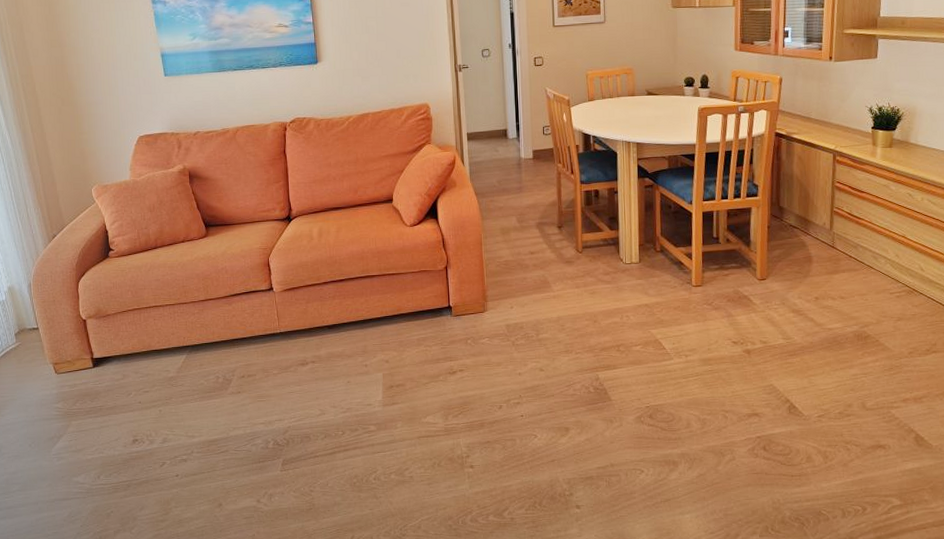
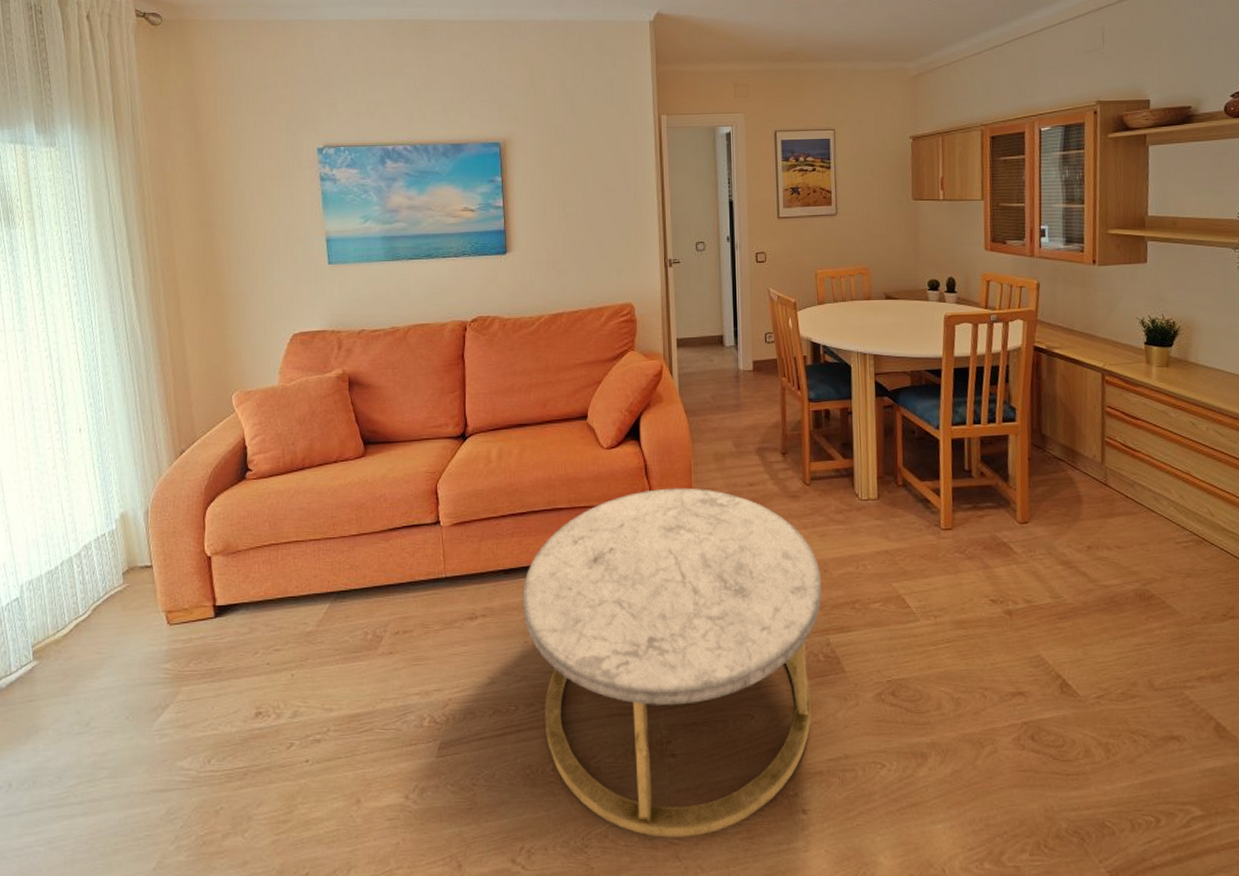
coffee table: none [344,256,592,528] -> present [523,487,822,838]

